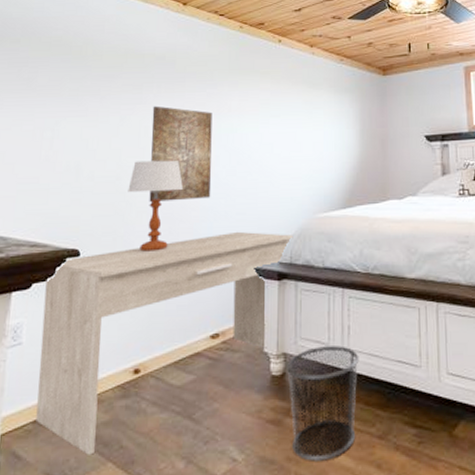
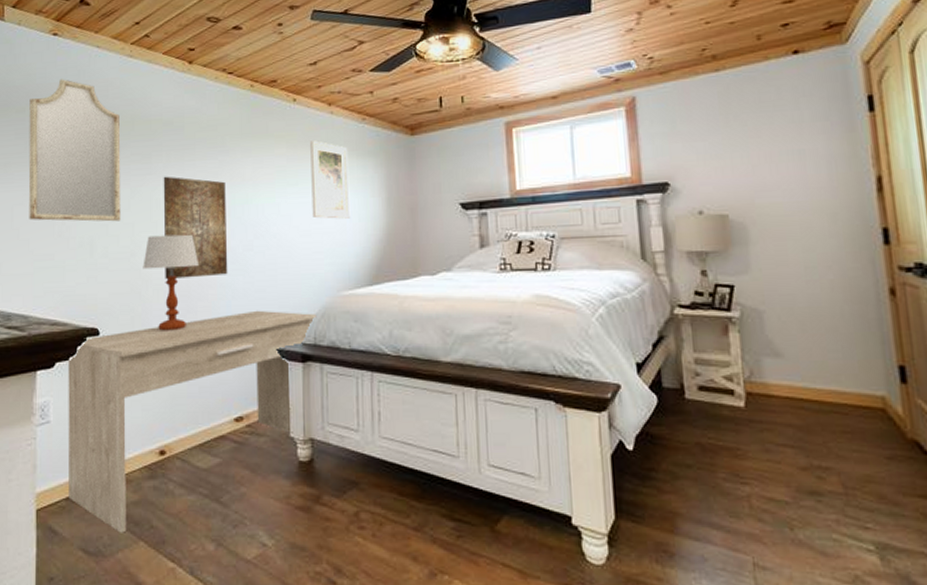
home mirror: none [16,14,114,147] -> present [28,79,121,222]
waste bin: present [287,346,359,461] -> none [315,432,392,550]
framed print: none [292,77,328,148] -> present [310,140,351,219]

